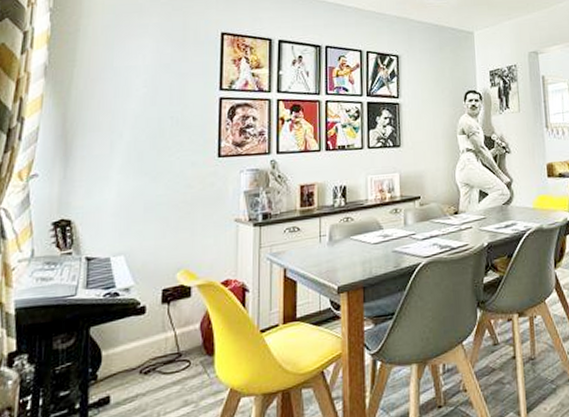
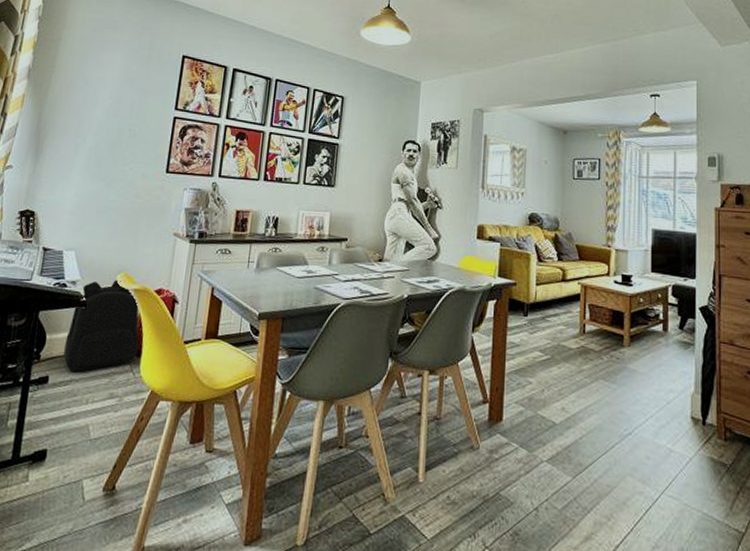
backpack: none [125,279,209,386] -> present [63,280,139,372]

